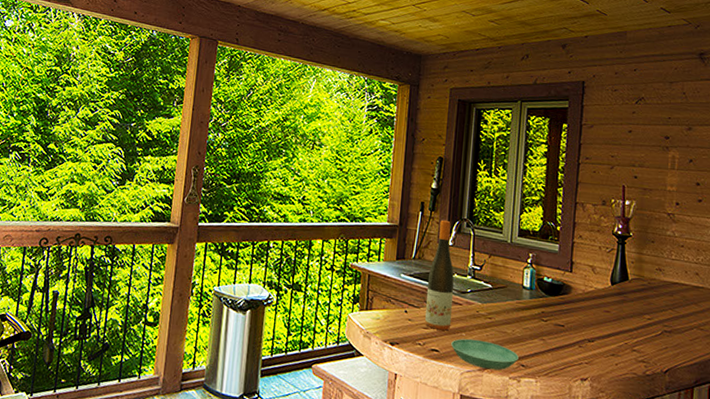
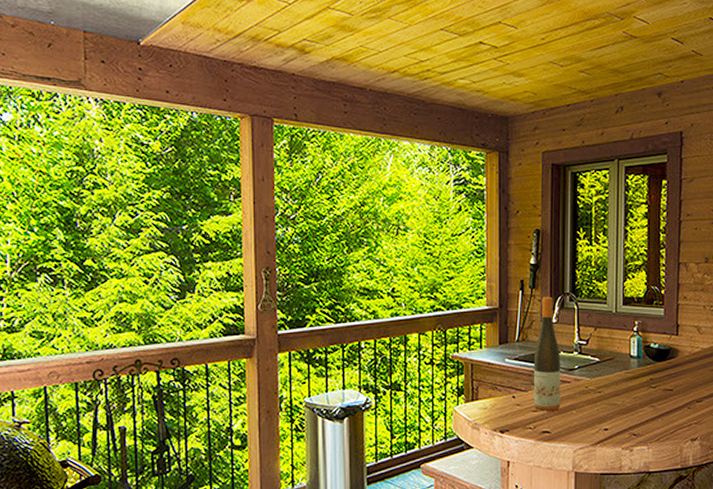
saucer: present [451,338,519,371] -> none [562,415,630,443]

